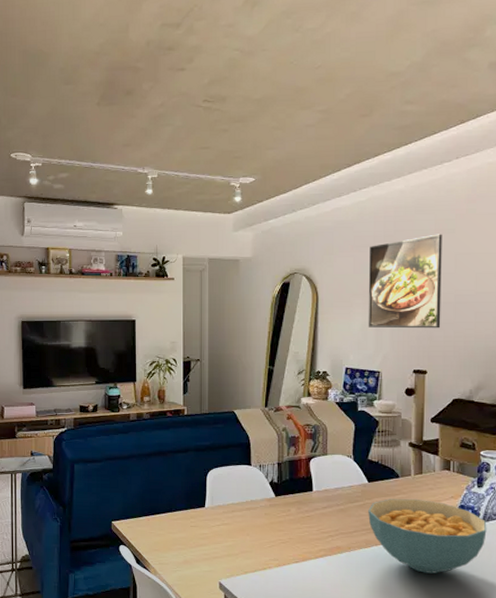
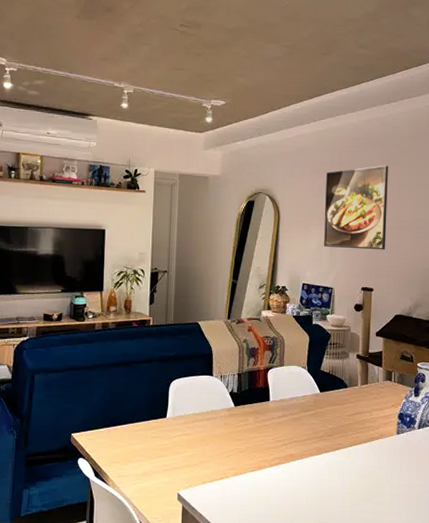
cereal bowl: present [368,498,487,574] -> none [319,407,422,478]

